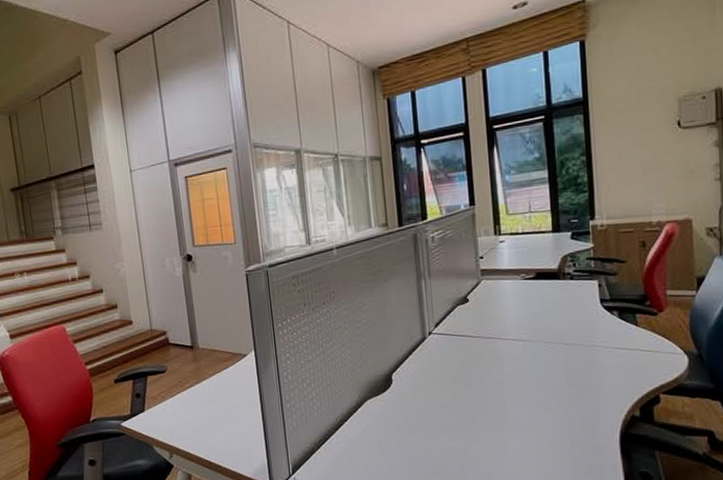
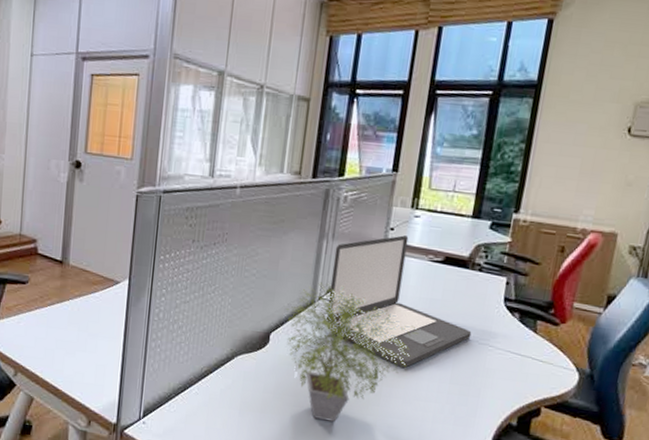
potted plant: none [401,318,528,446] -> present [286,282,419,422]
laptop: none [434,261,577,382] -> present [327,235,472,368]

